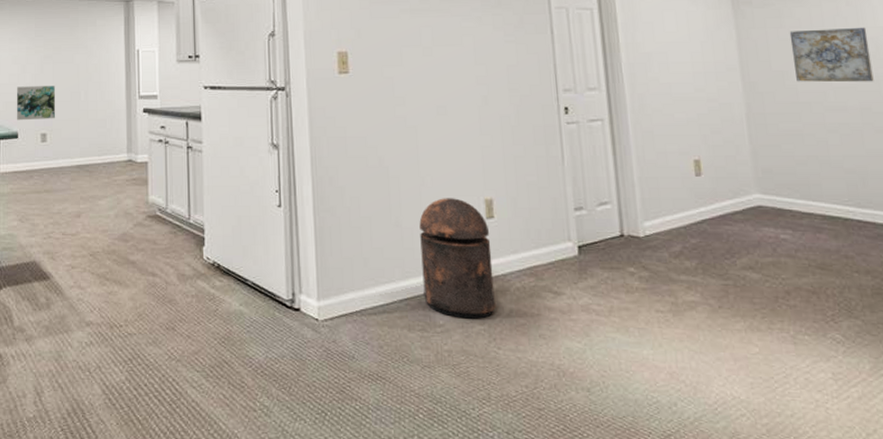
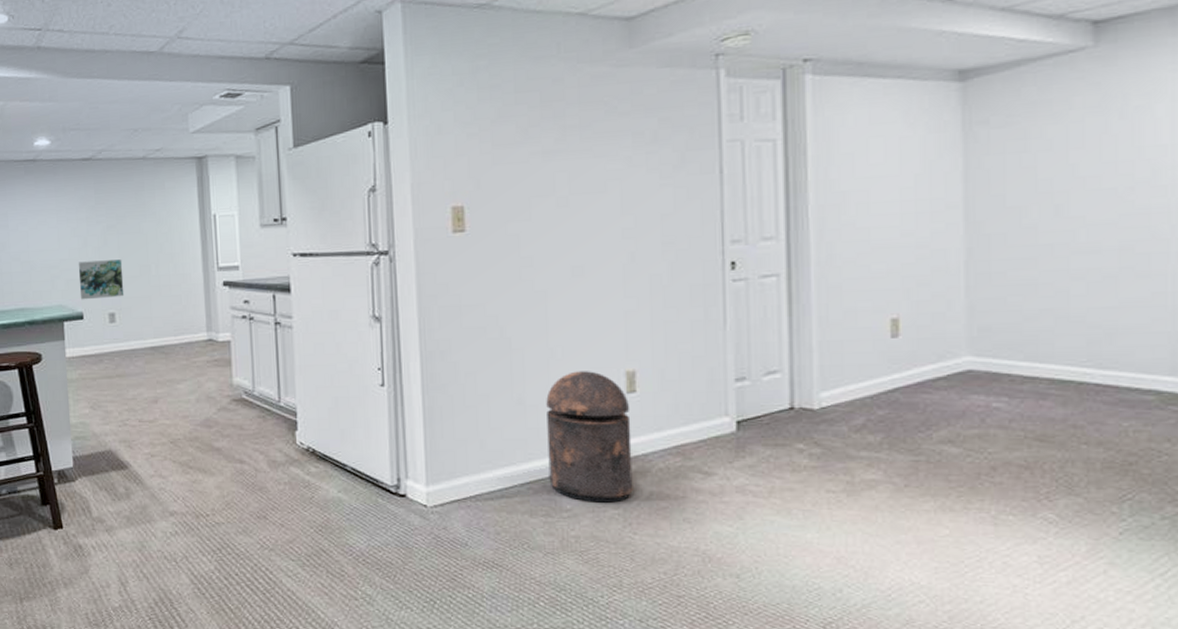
wall art: present [789,27,874,83] -> none [1035,146,1143,220]

